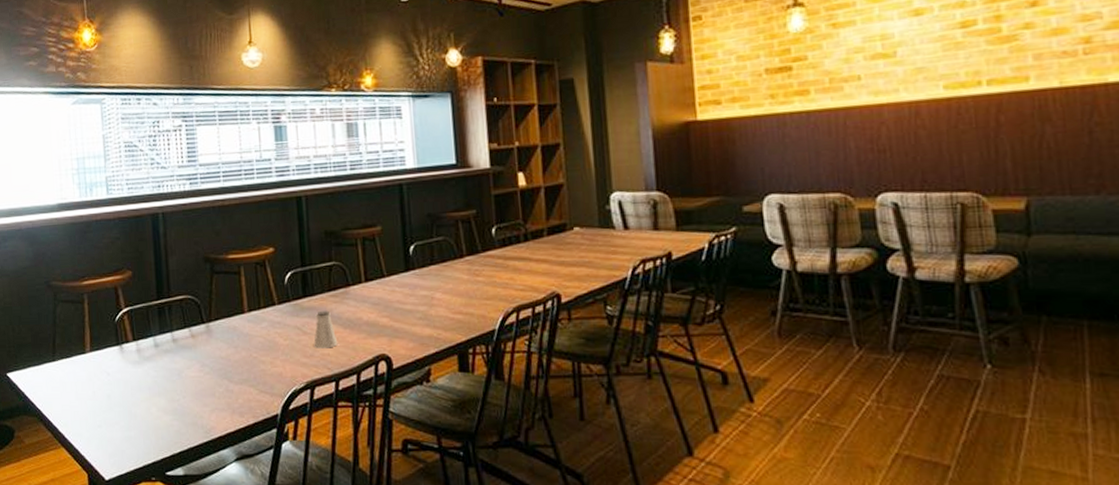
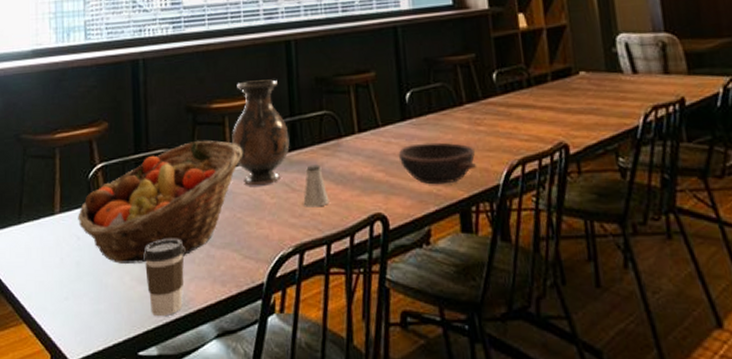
fruit basket: none [107,287,258,397] -> present [78,140,243,264]
coffee cup: none [168,376,206,443] -> present [143,239,184,317]
vase: none [247,232,301,329] -> present [232,79,290,186]
bowl: none [402,291,474,329] -> present [398,142,476,185]

